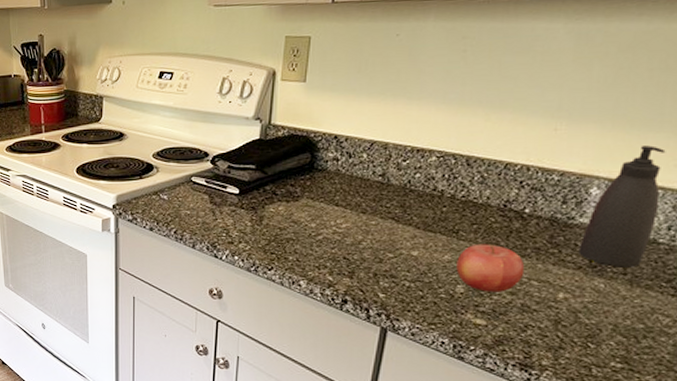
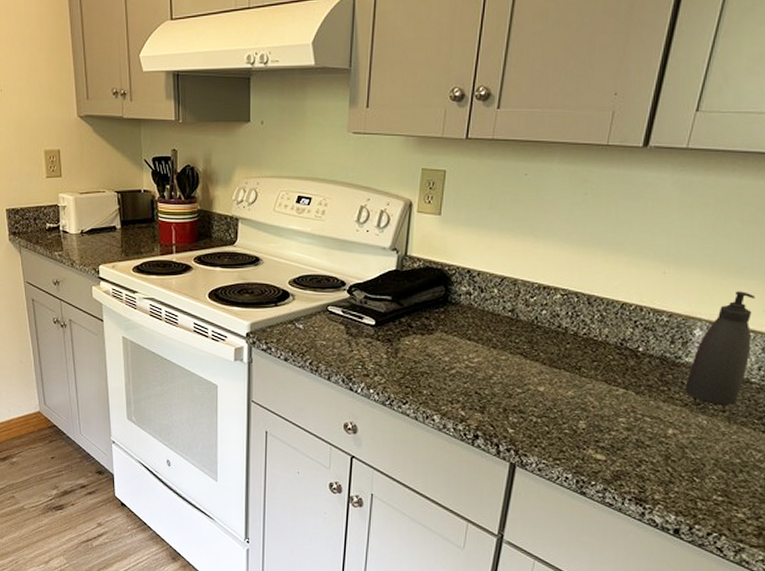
fruit: present [456,243,525,292] -> none [579,380,639,428]

